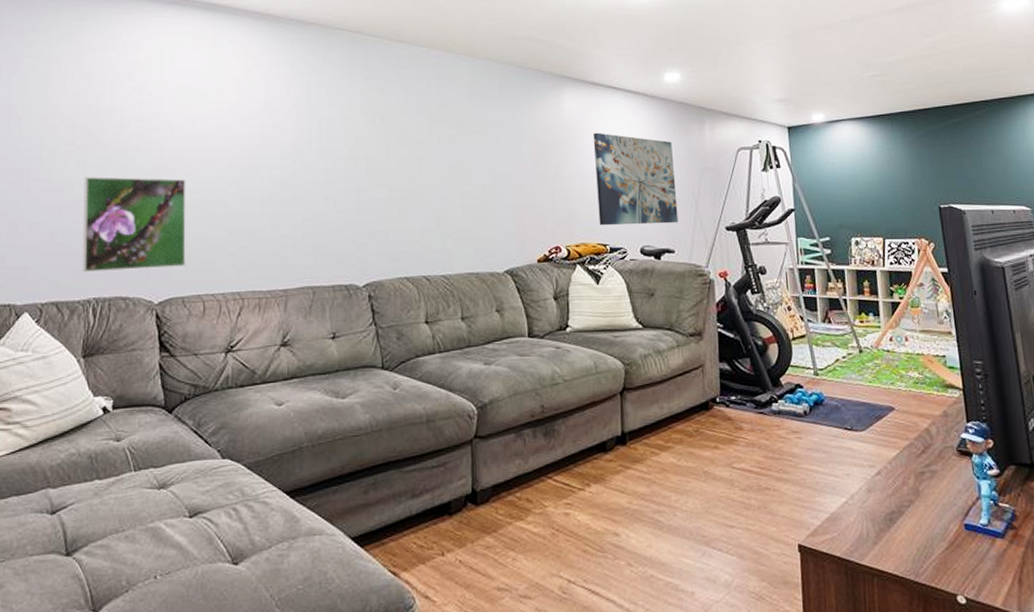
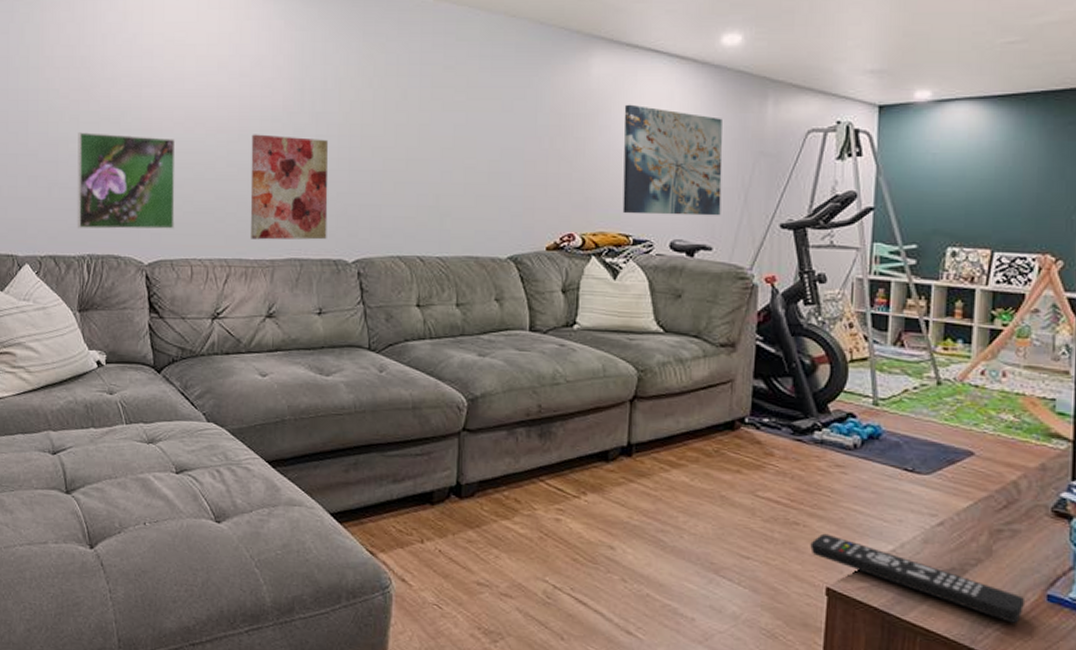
wall art: none [262,171,338,271] -> present [250,134,328,240]
remote control: none [781,494,950,554] -> present [810,533,1026,623]

